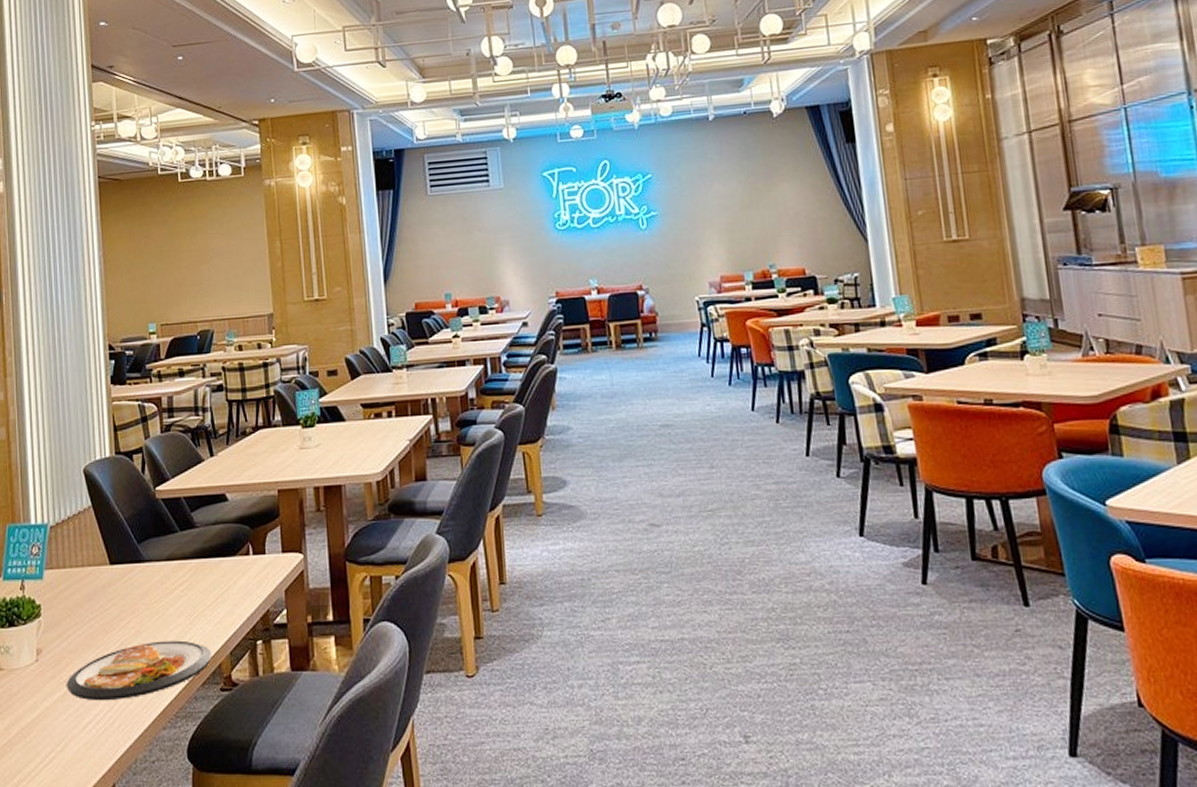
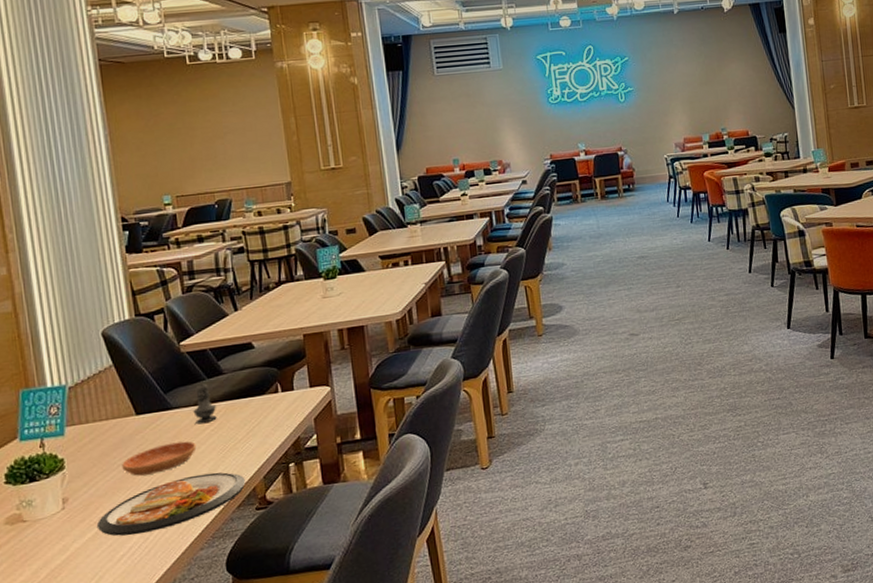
saucer: none [93,600,165,634] -> present [122,441,197,476]
salt shaker: none [164,533,188,583] -> present [193,381,217,425]

